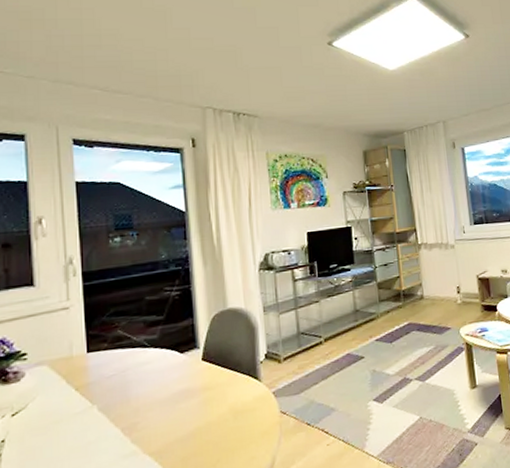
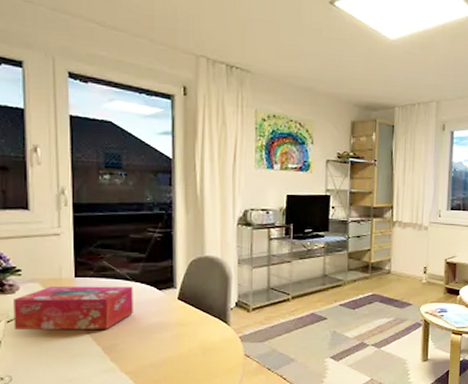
tissue box: none [19,354,154,423] -> present [14,286,133,329]

